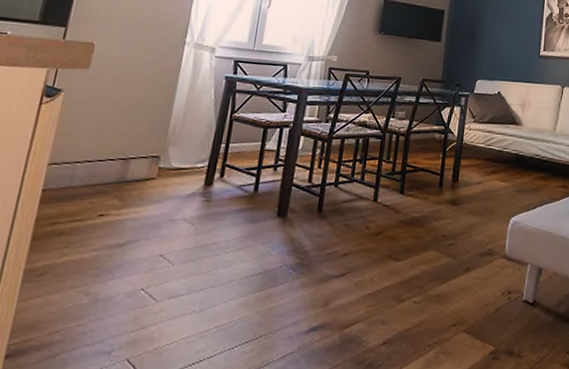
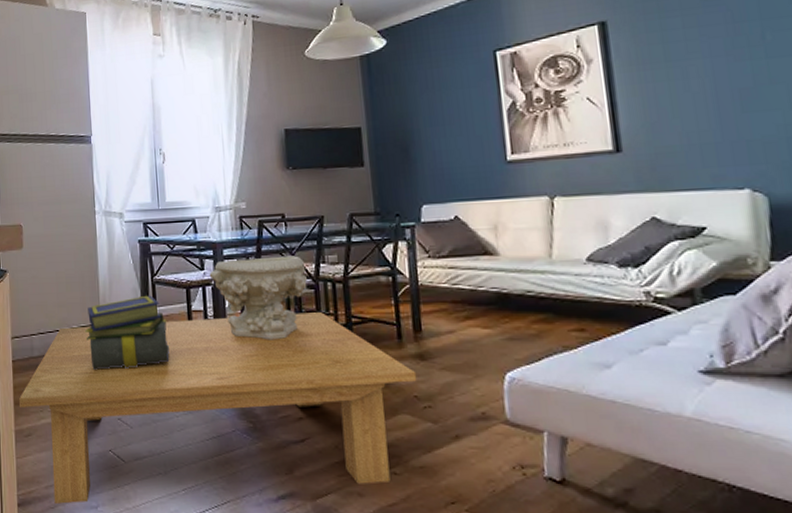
coffee table: none [38,156,448,353] -> present [19,312,417,505]
stack of books: none [142,131,237,204] -> present [85,295,170,370]
decorative bowl: none [289,106,378,182] -> present [209,255,307,340]

